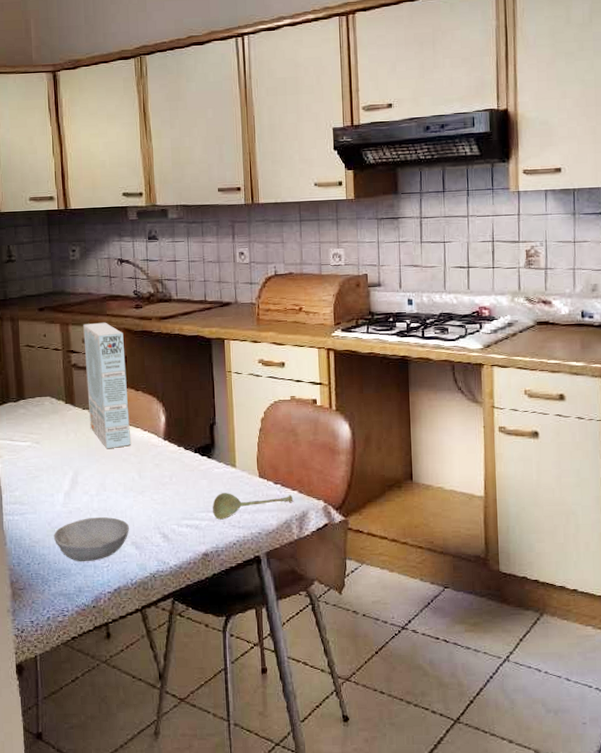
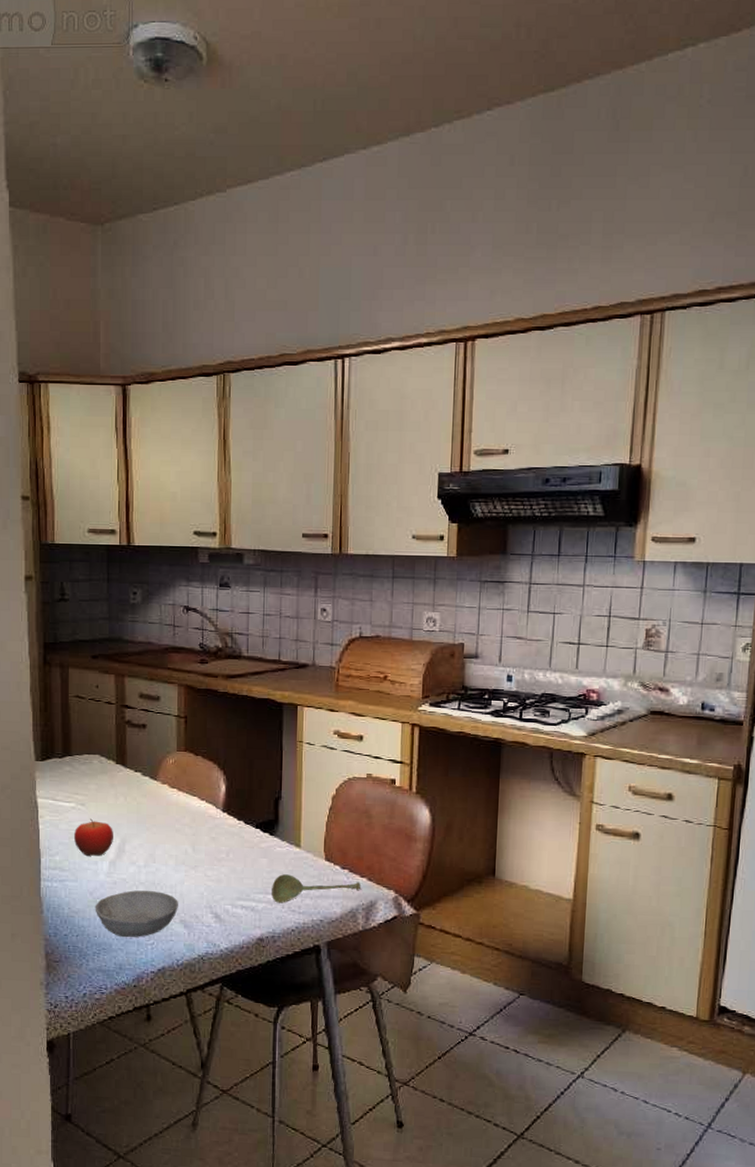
fruit: none [31,455,67,489] -> present [74,818,113,856]
cereal box: present [83,322,131,449] -> none [140,676,186,818]

